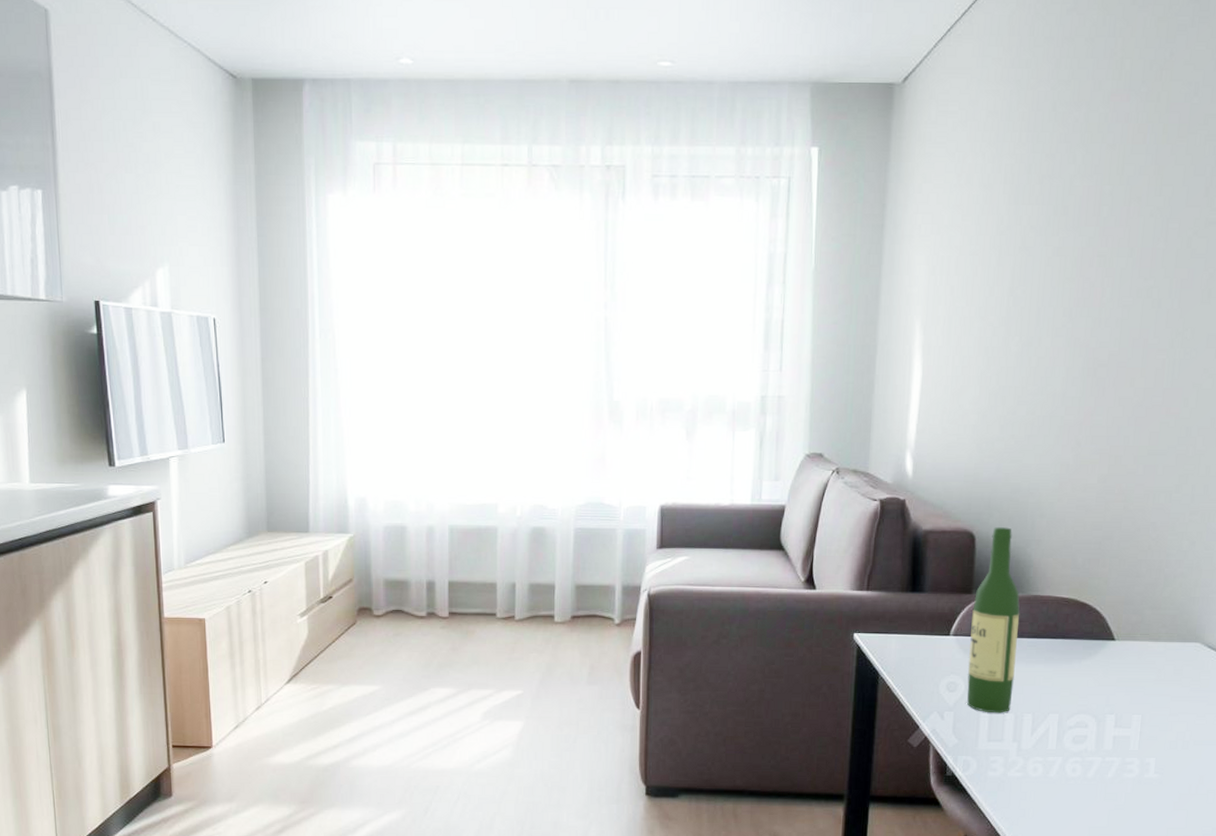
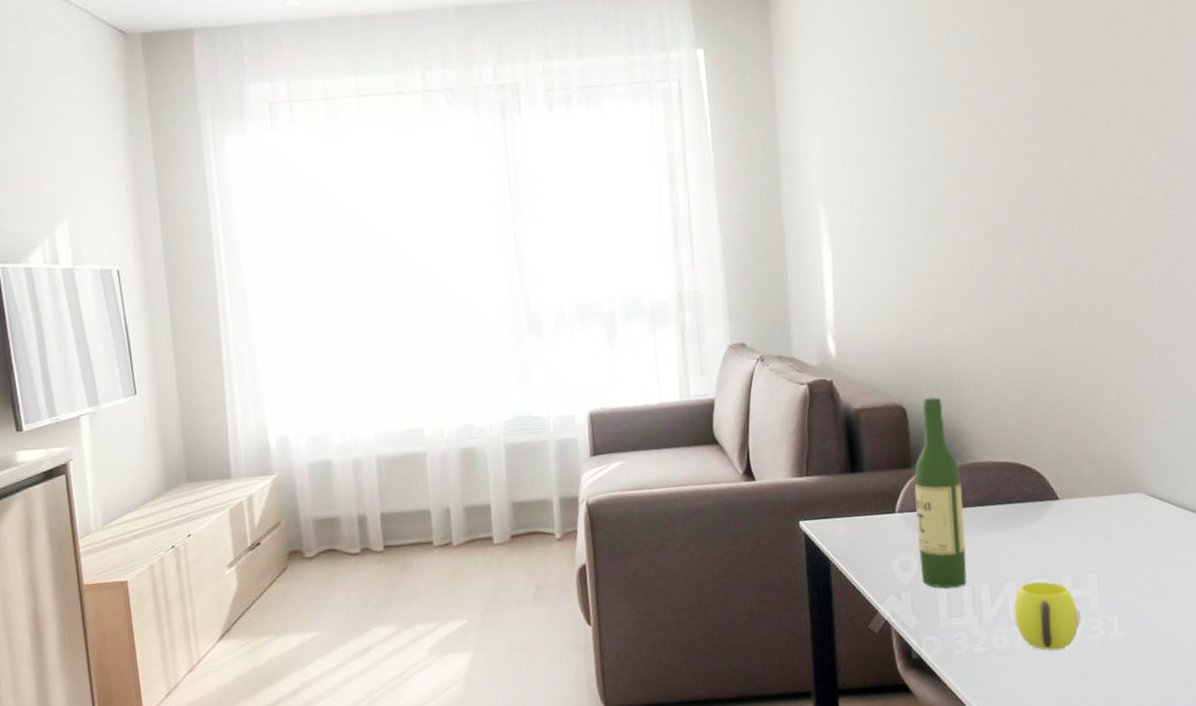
cup: none [1052,716,1119,784] -> present [1014,581,1082,651]

